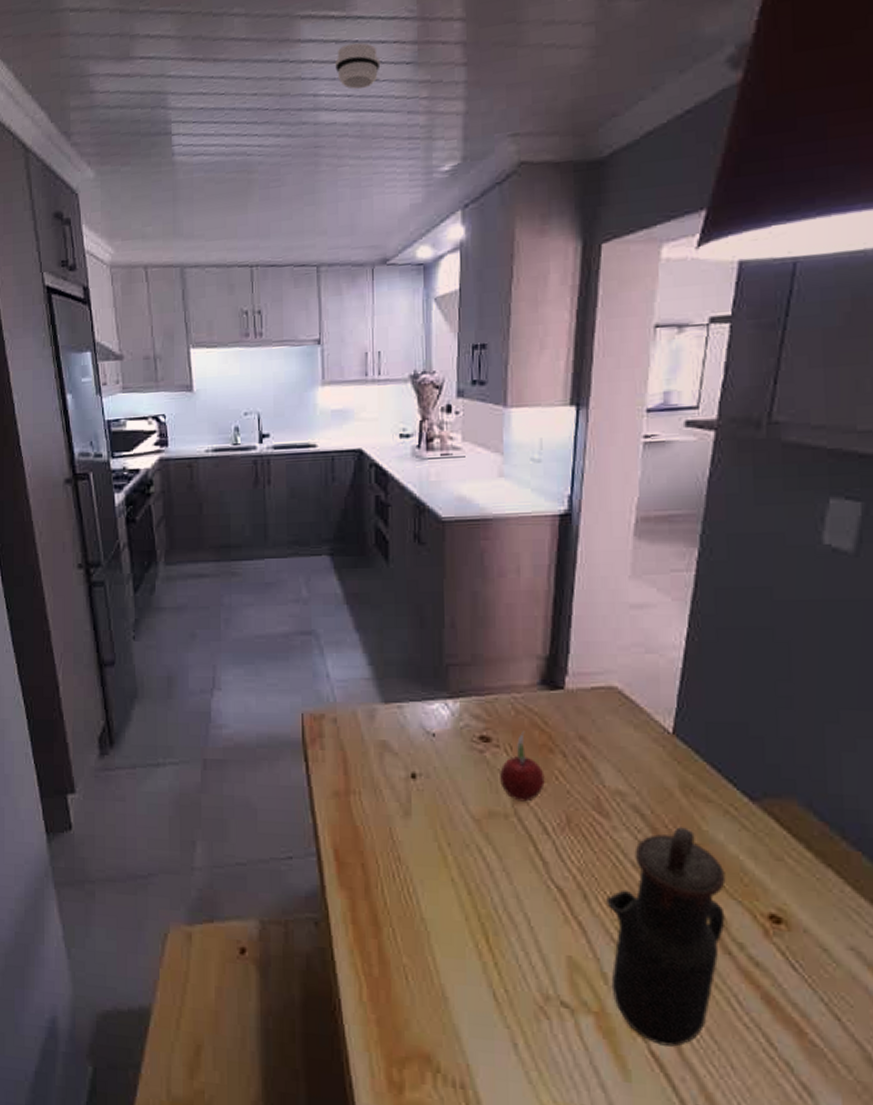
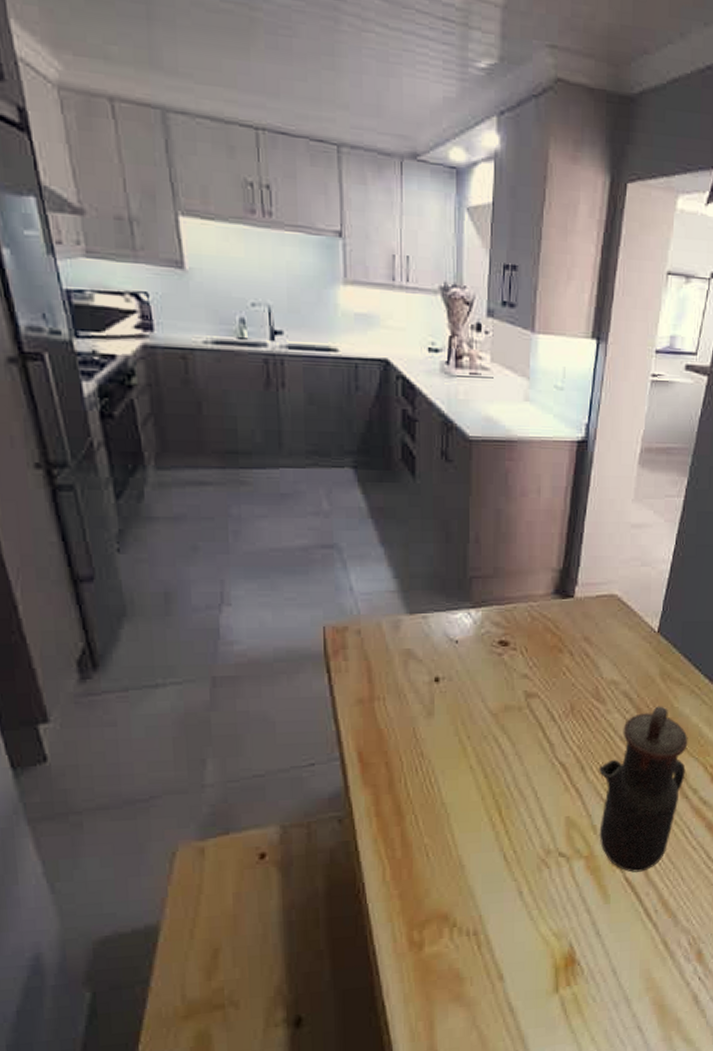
fruit: present [500,731,545,802] -> none [516,635,554,696]

